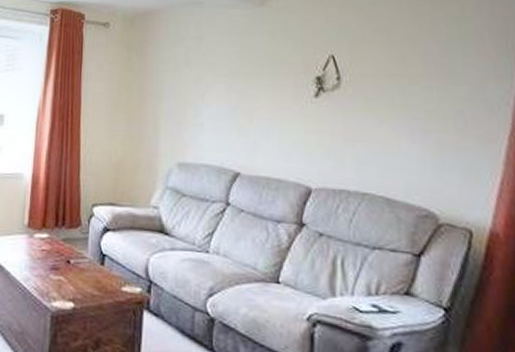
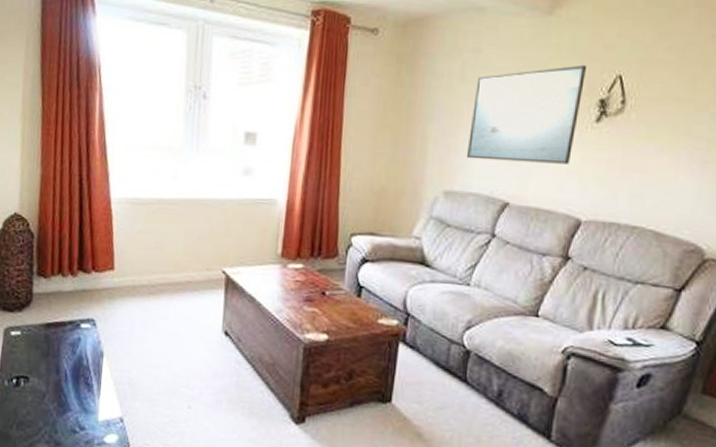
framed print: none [196,47,301,136] -> present [466,64,588,164]

